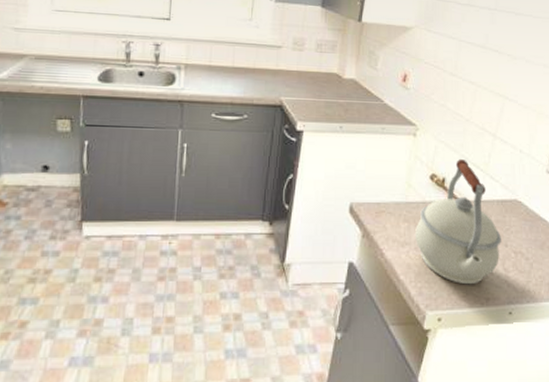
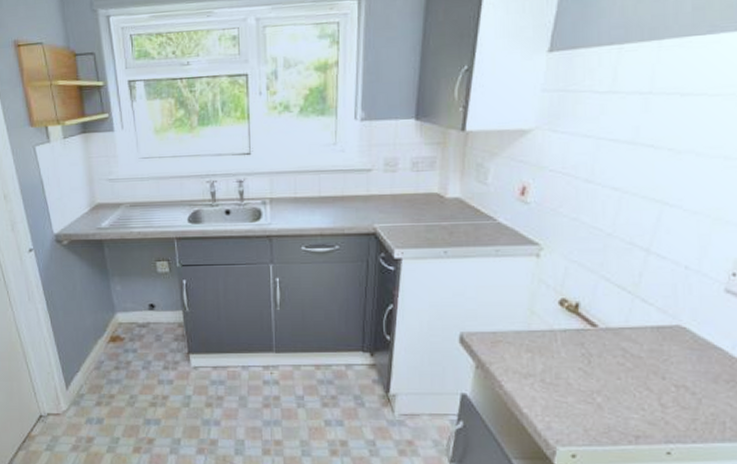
kettle: present [415,158,501,285] -> none [541,279,657,421]

